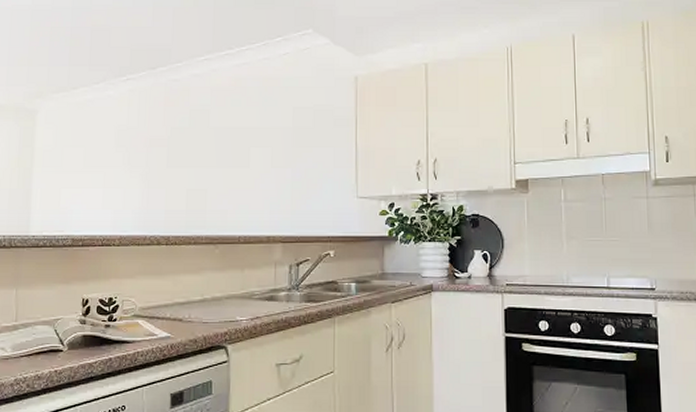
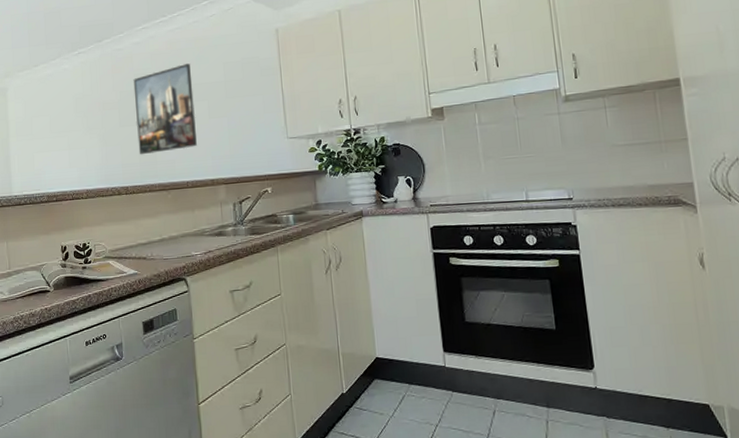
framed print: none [186,104,256,202] -> present [133,63,197,155]

